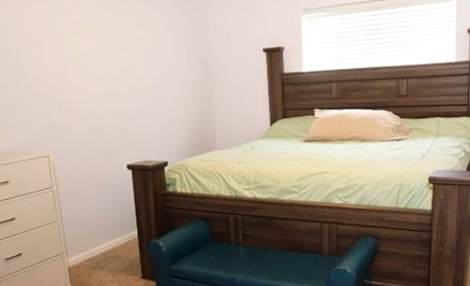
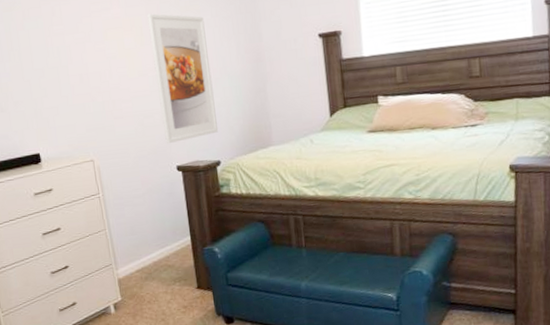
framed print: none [104,21,167,143] -> present [147,13,219,143]

